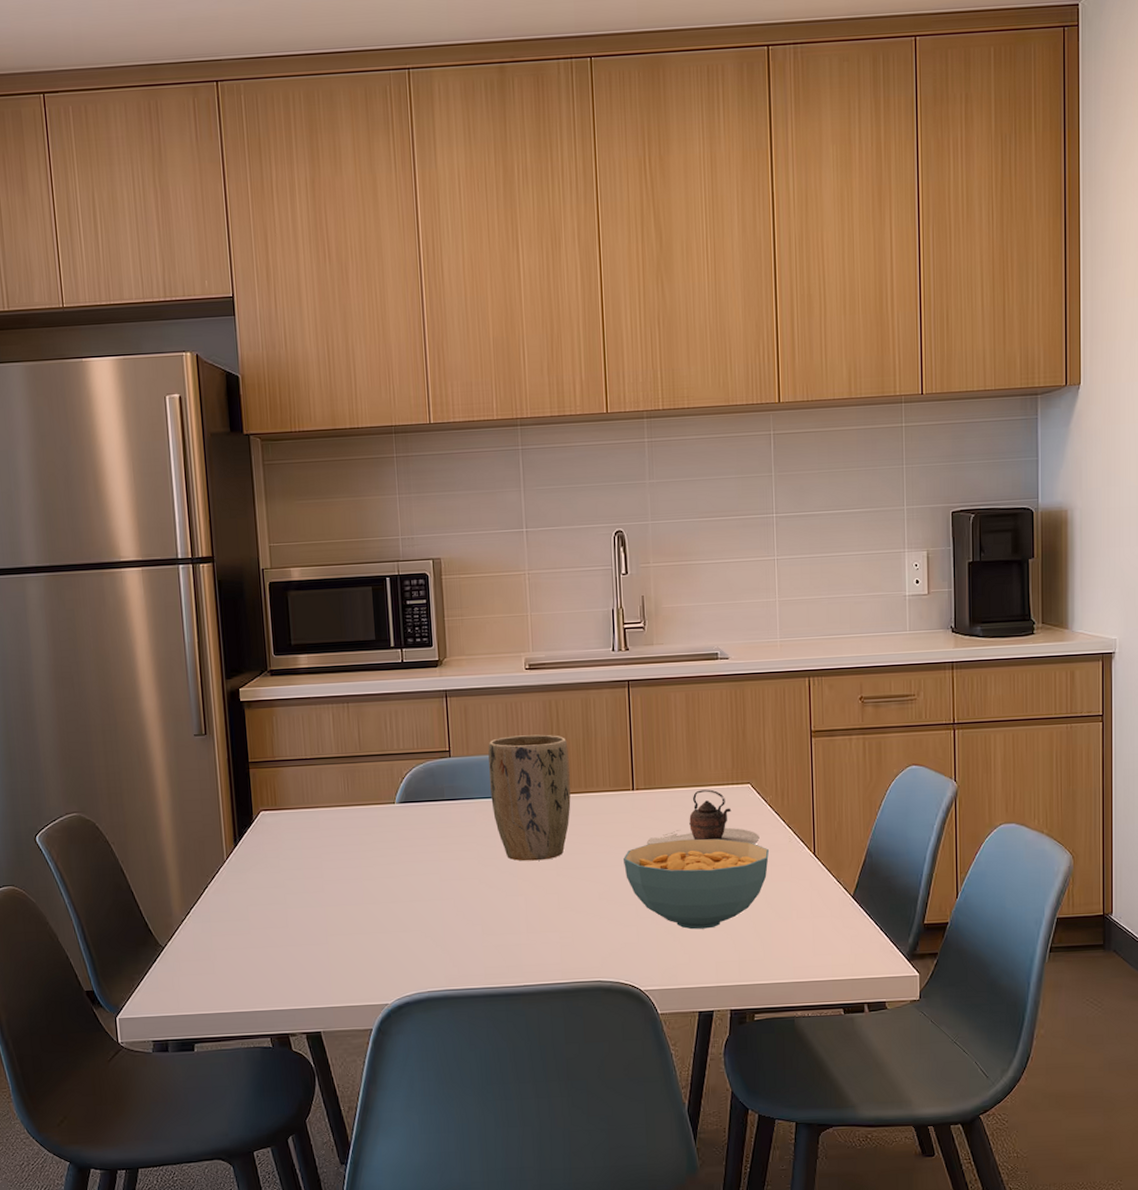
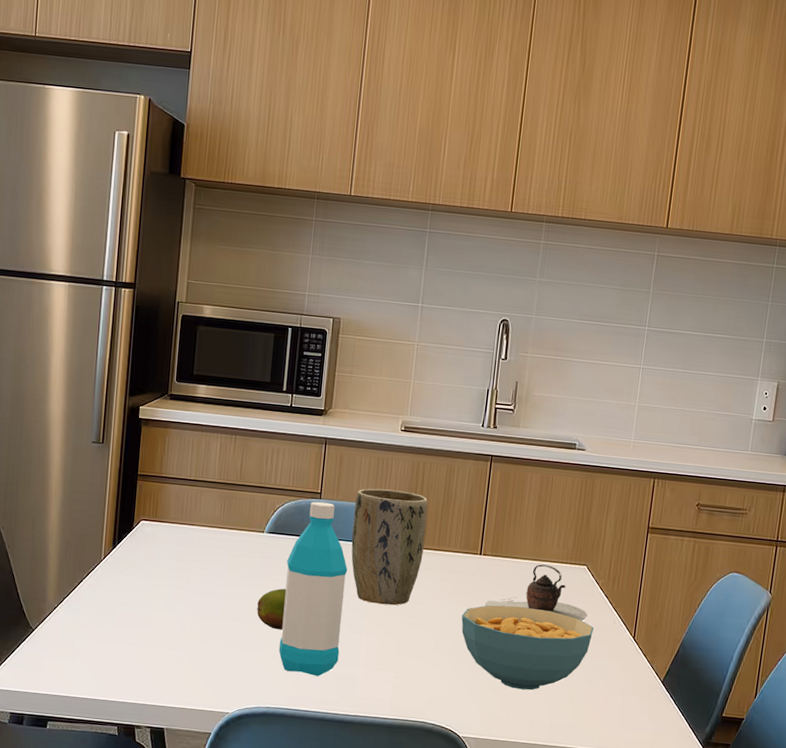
fruit: none [400,861,432,906] -> present [257,588,287,630]
water bottle: none [424,760,498,950] -> present [278,501,348,676]

